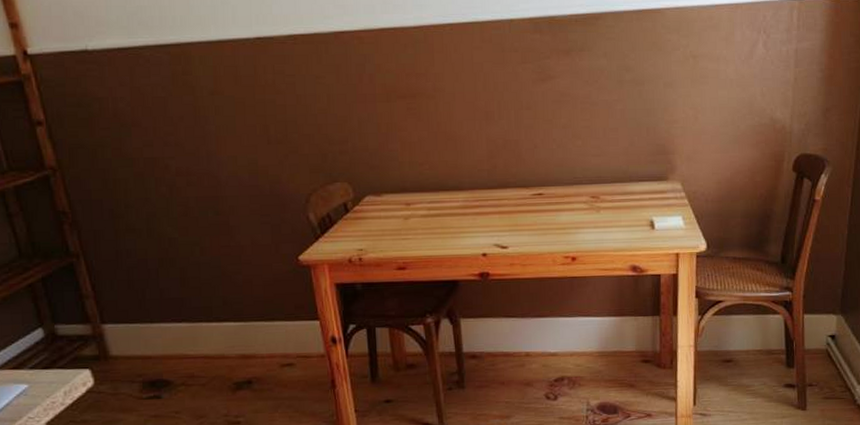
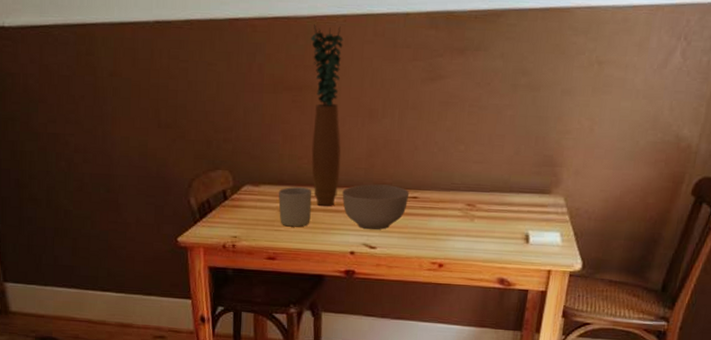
mug: none [402,193,438,234] -> present [278,187,312,227]
vase: none [419,34,463,210] -> present [310,24,344,206]
bowl: none [467,184,535,230] -> present [342,184,410,230]

